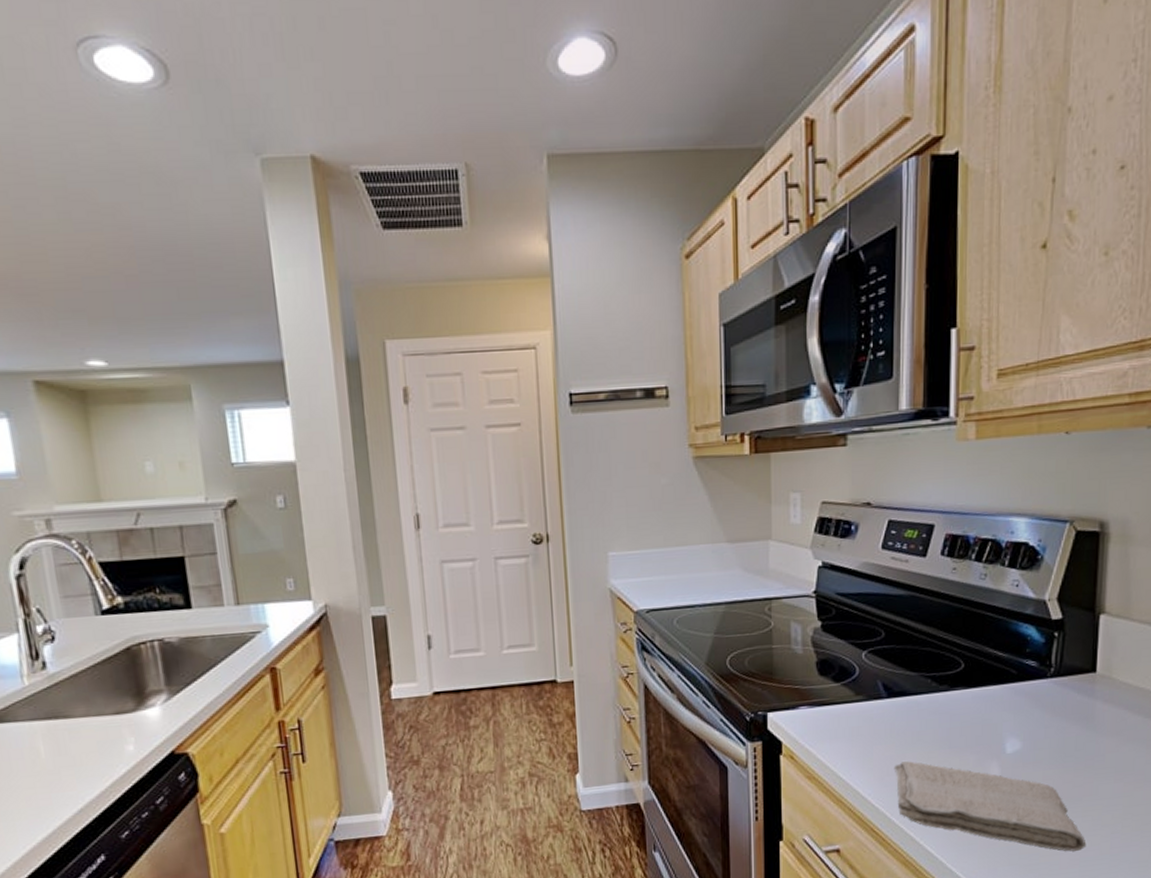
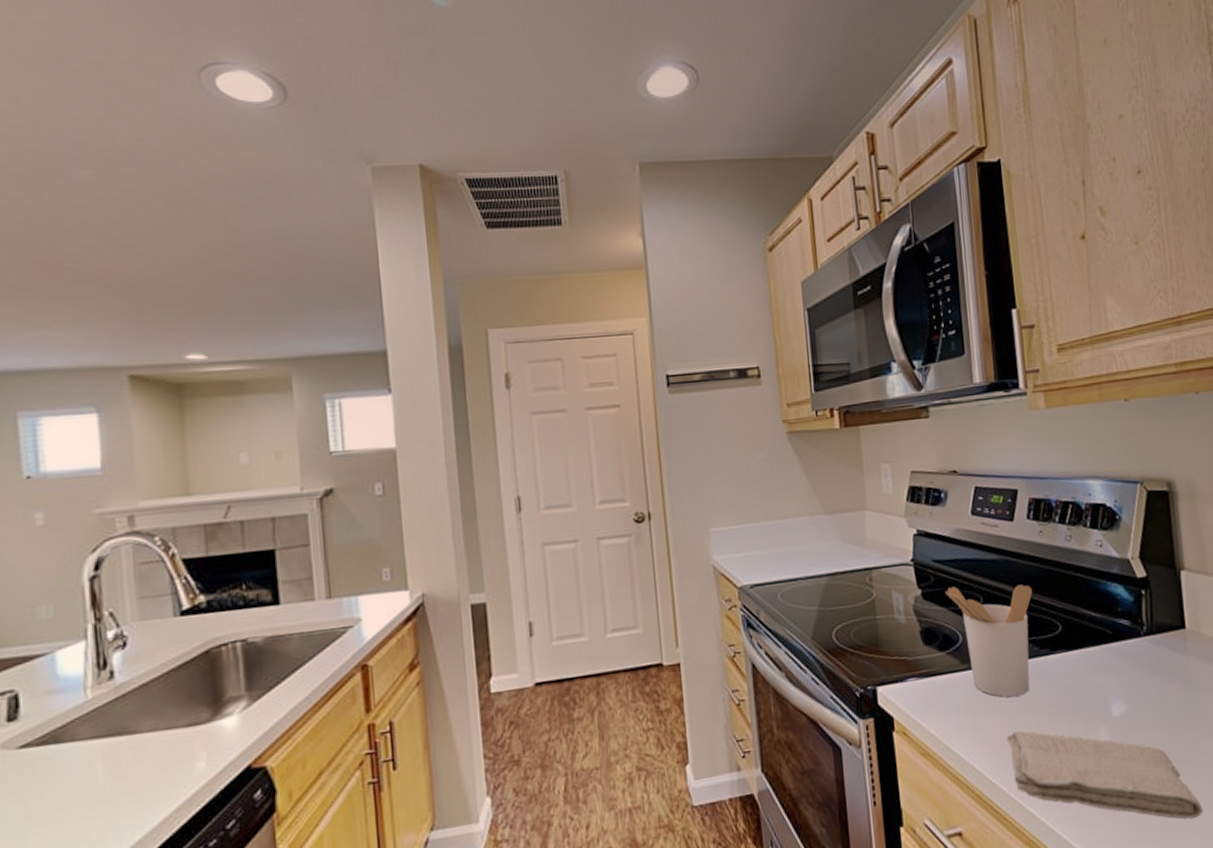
utensil holder: none [846,620,938,730] -> present [945,584,1033,698]

